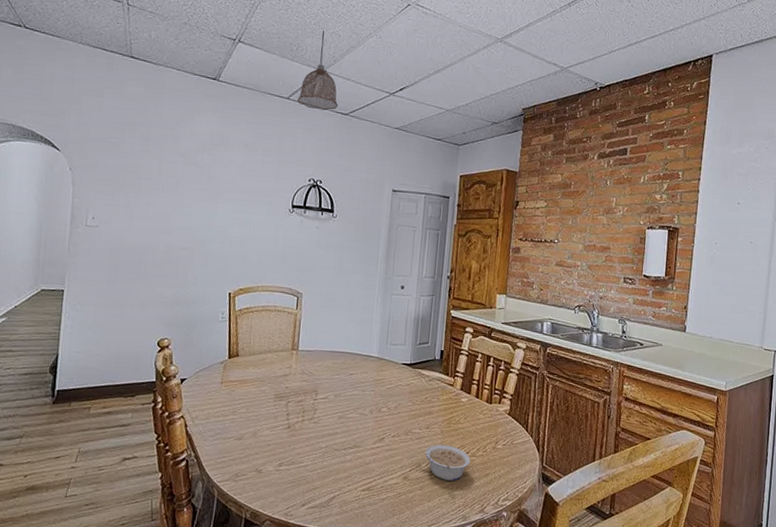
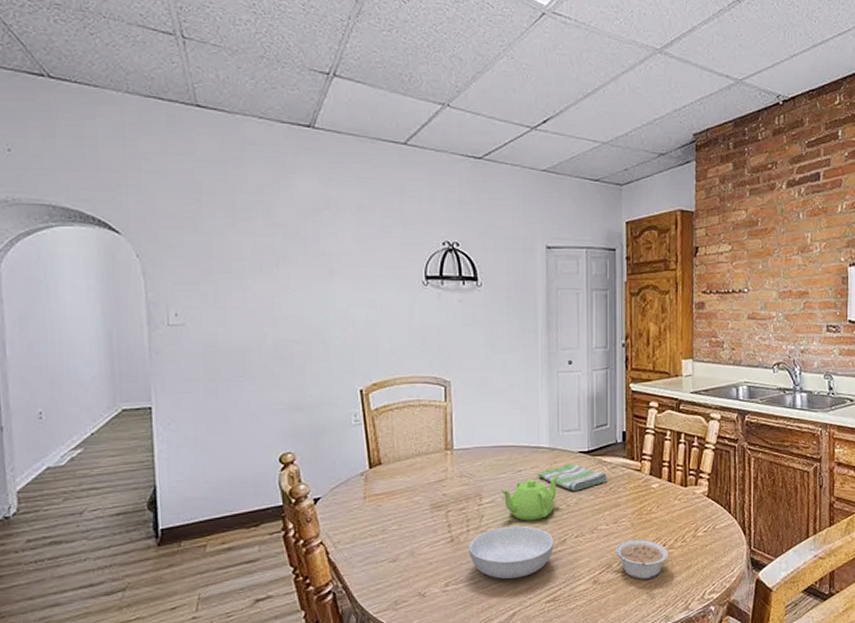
pendant lamp: present [297,30,338,111] -> none [417,53,468,155]
serving bowl: none [301,420,374,466] -> present [468,525,554,579]
teapot: none [333,380,385,419] -> present [500,474,561,521]
dish towel: none [365,372,425,397] -> present [537,463,608,491]

